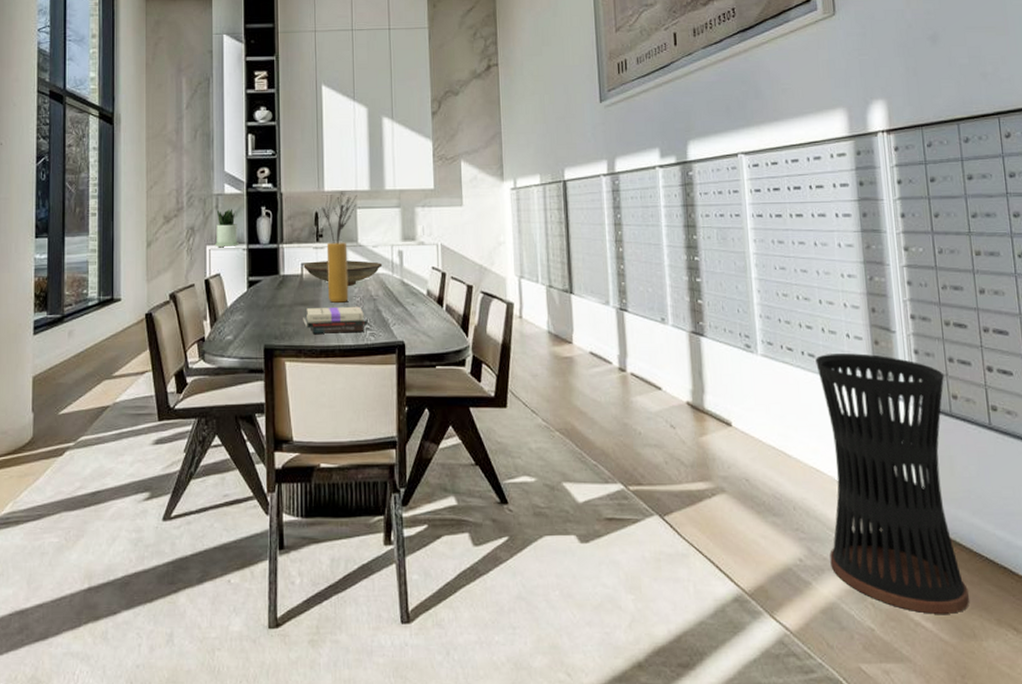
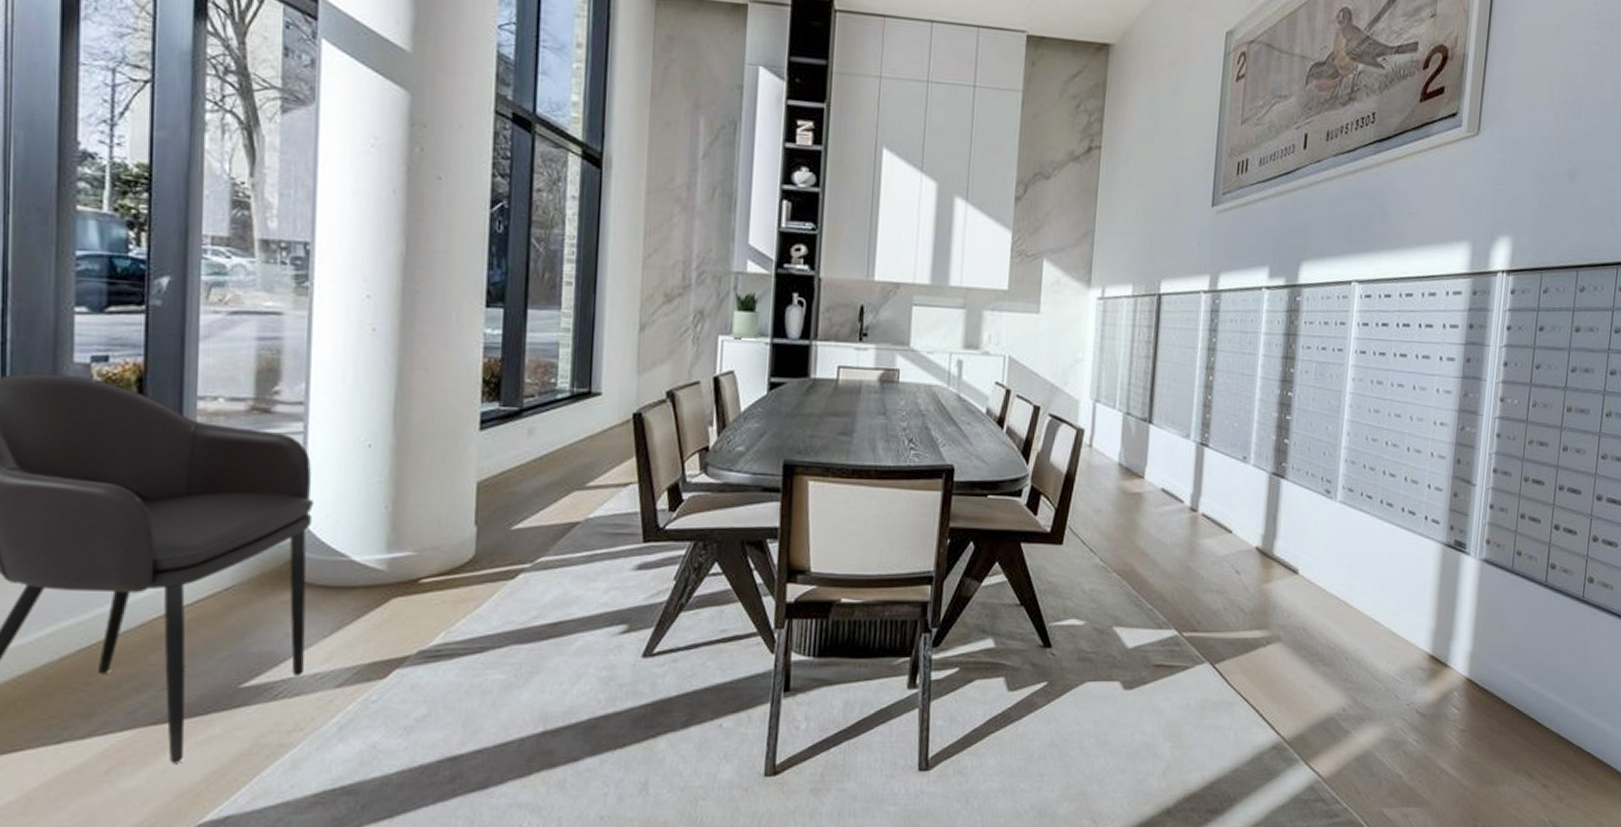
decorative bowl: present [303,260,383,286] -> none [840,364,937,397]
books: present [303,306,367,334] -> none [834,420,912,452]
vase: present [322,191,357,303] -> none [868,282,915,416]
umbrella stand: present [815,353,969,614] -> none [1371,504,1513,762]

